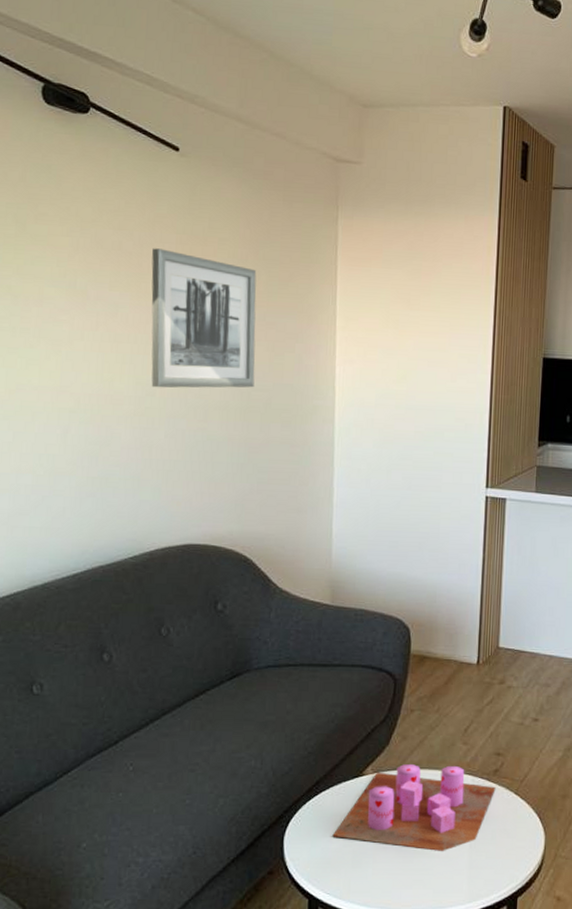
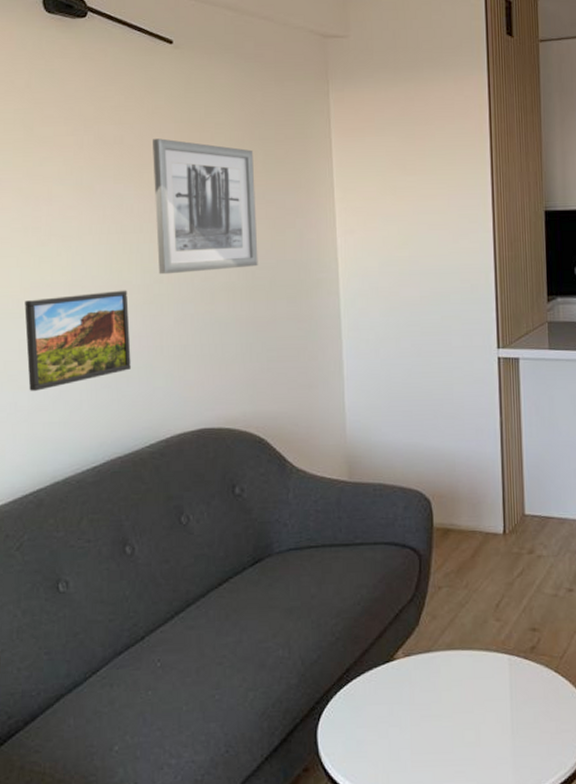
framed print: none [8,399,119,495] -> present [24,290,131,391]
candle: present [332,763,496,852] -> none [367,644,534,740]

